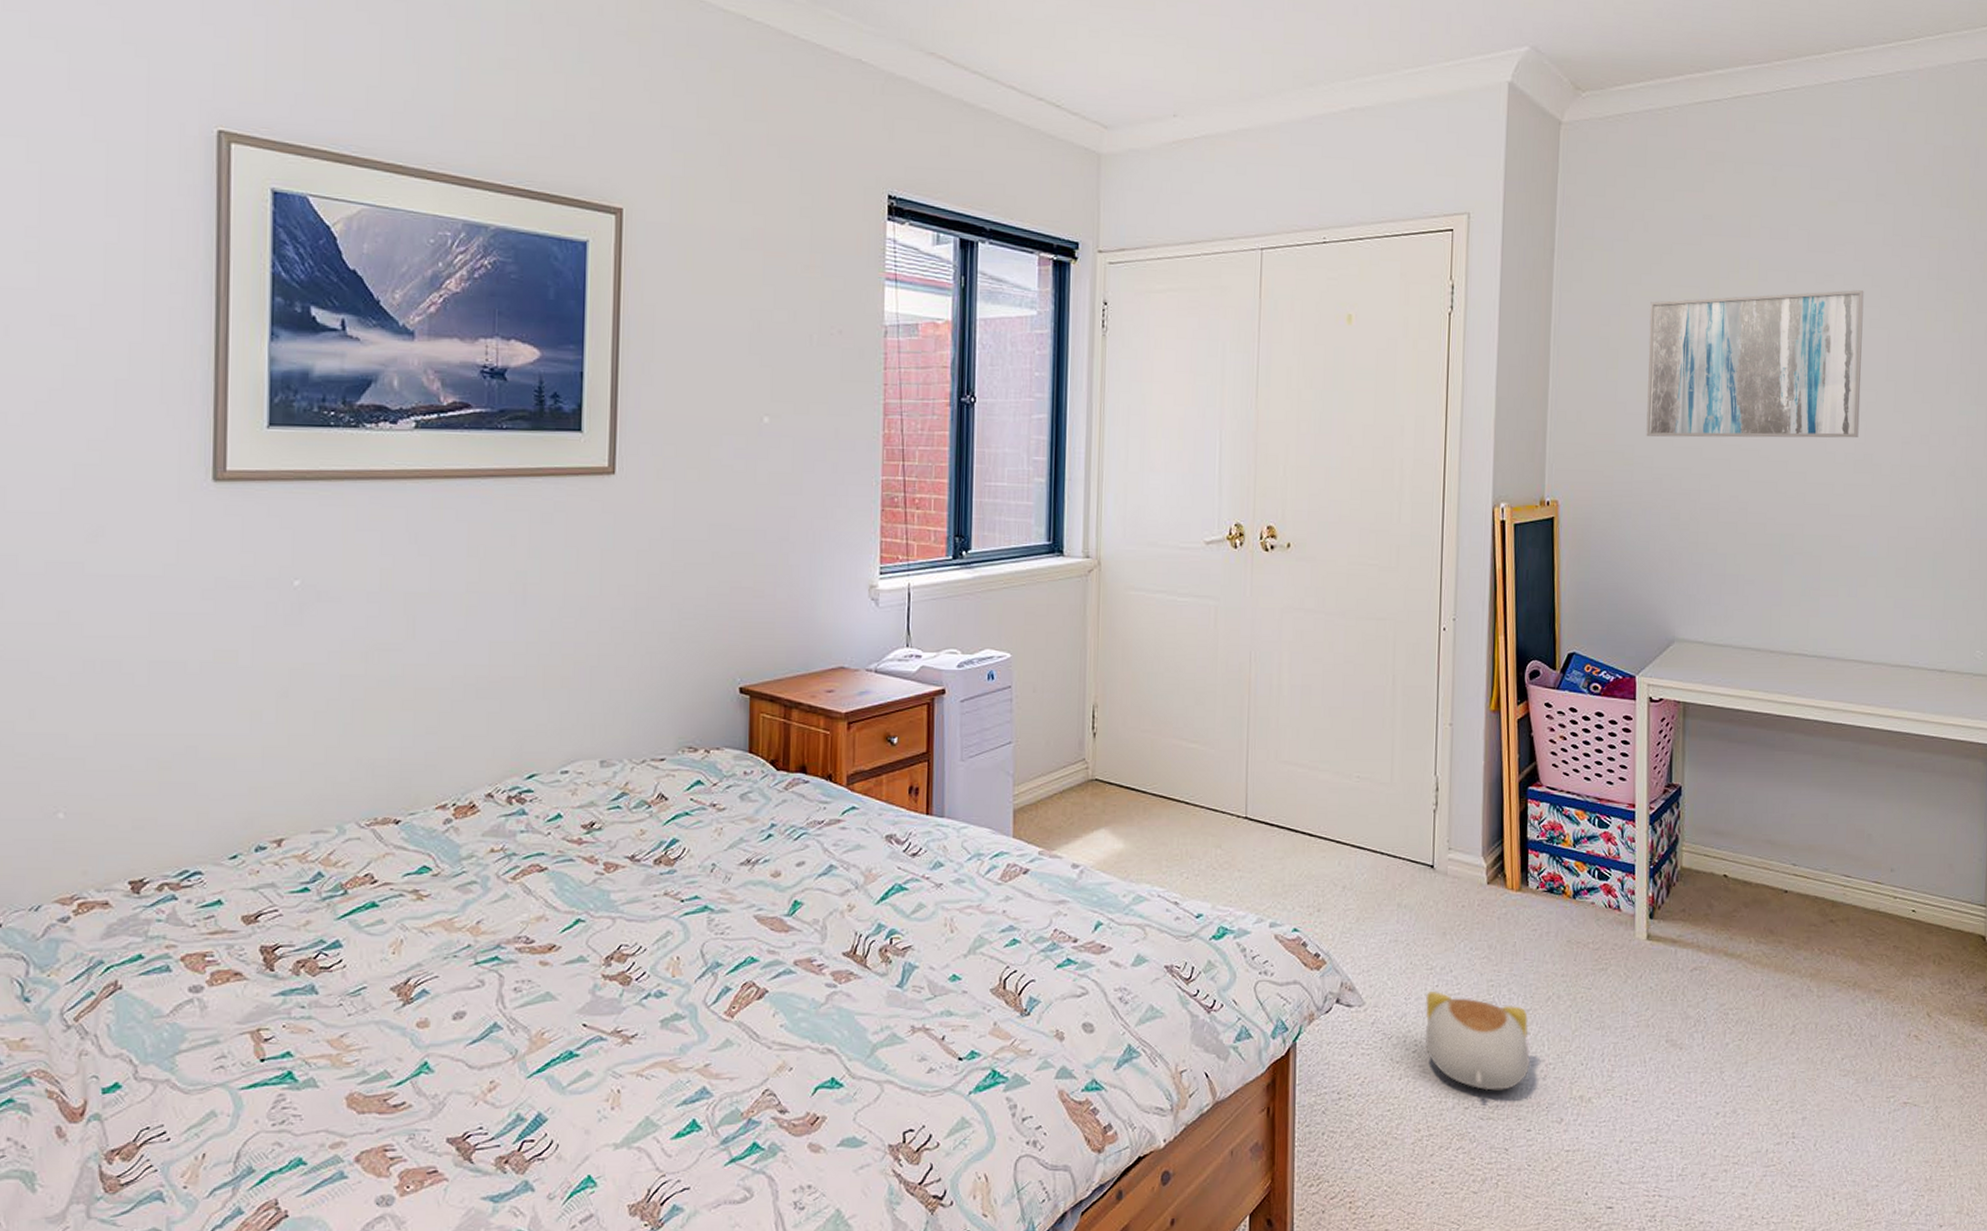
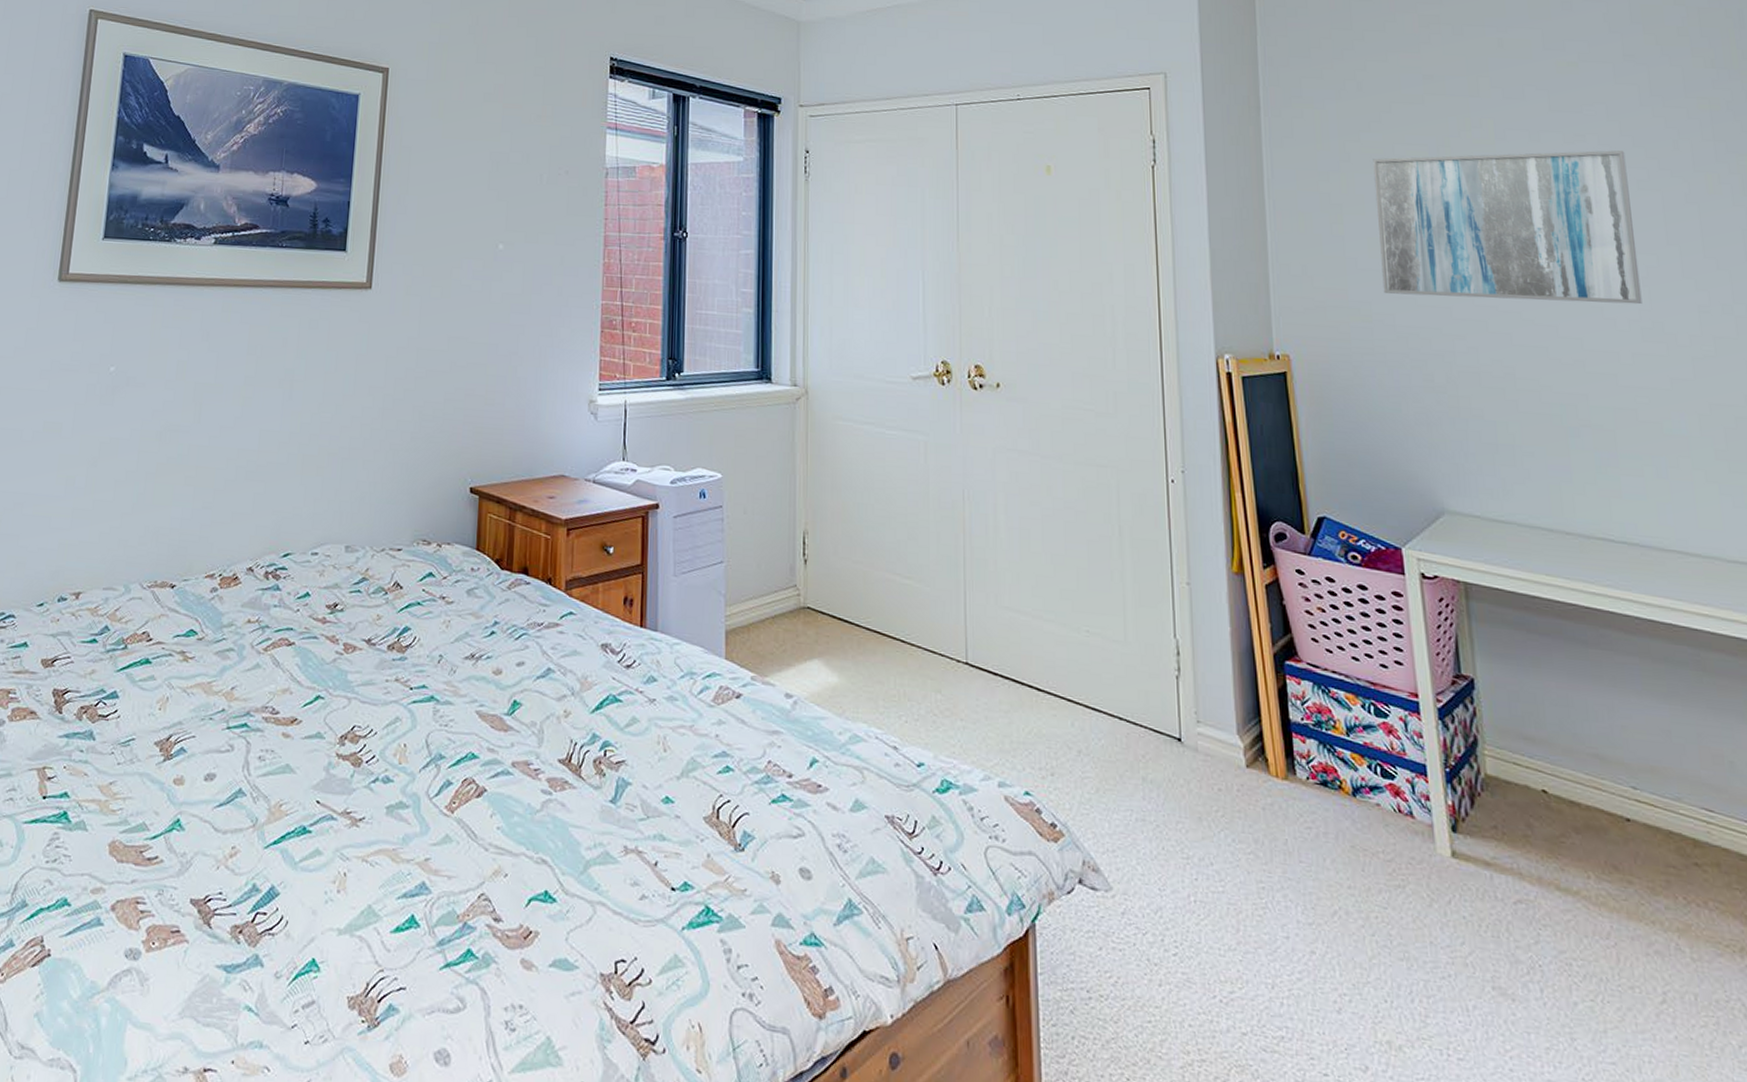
plush toy: present [1424,992,1530,1091] -> none [1183,885,1319,1019]

